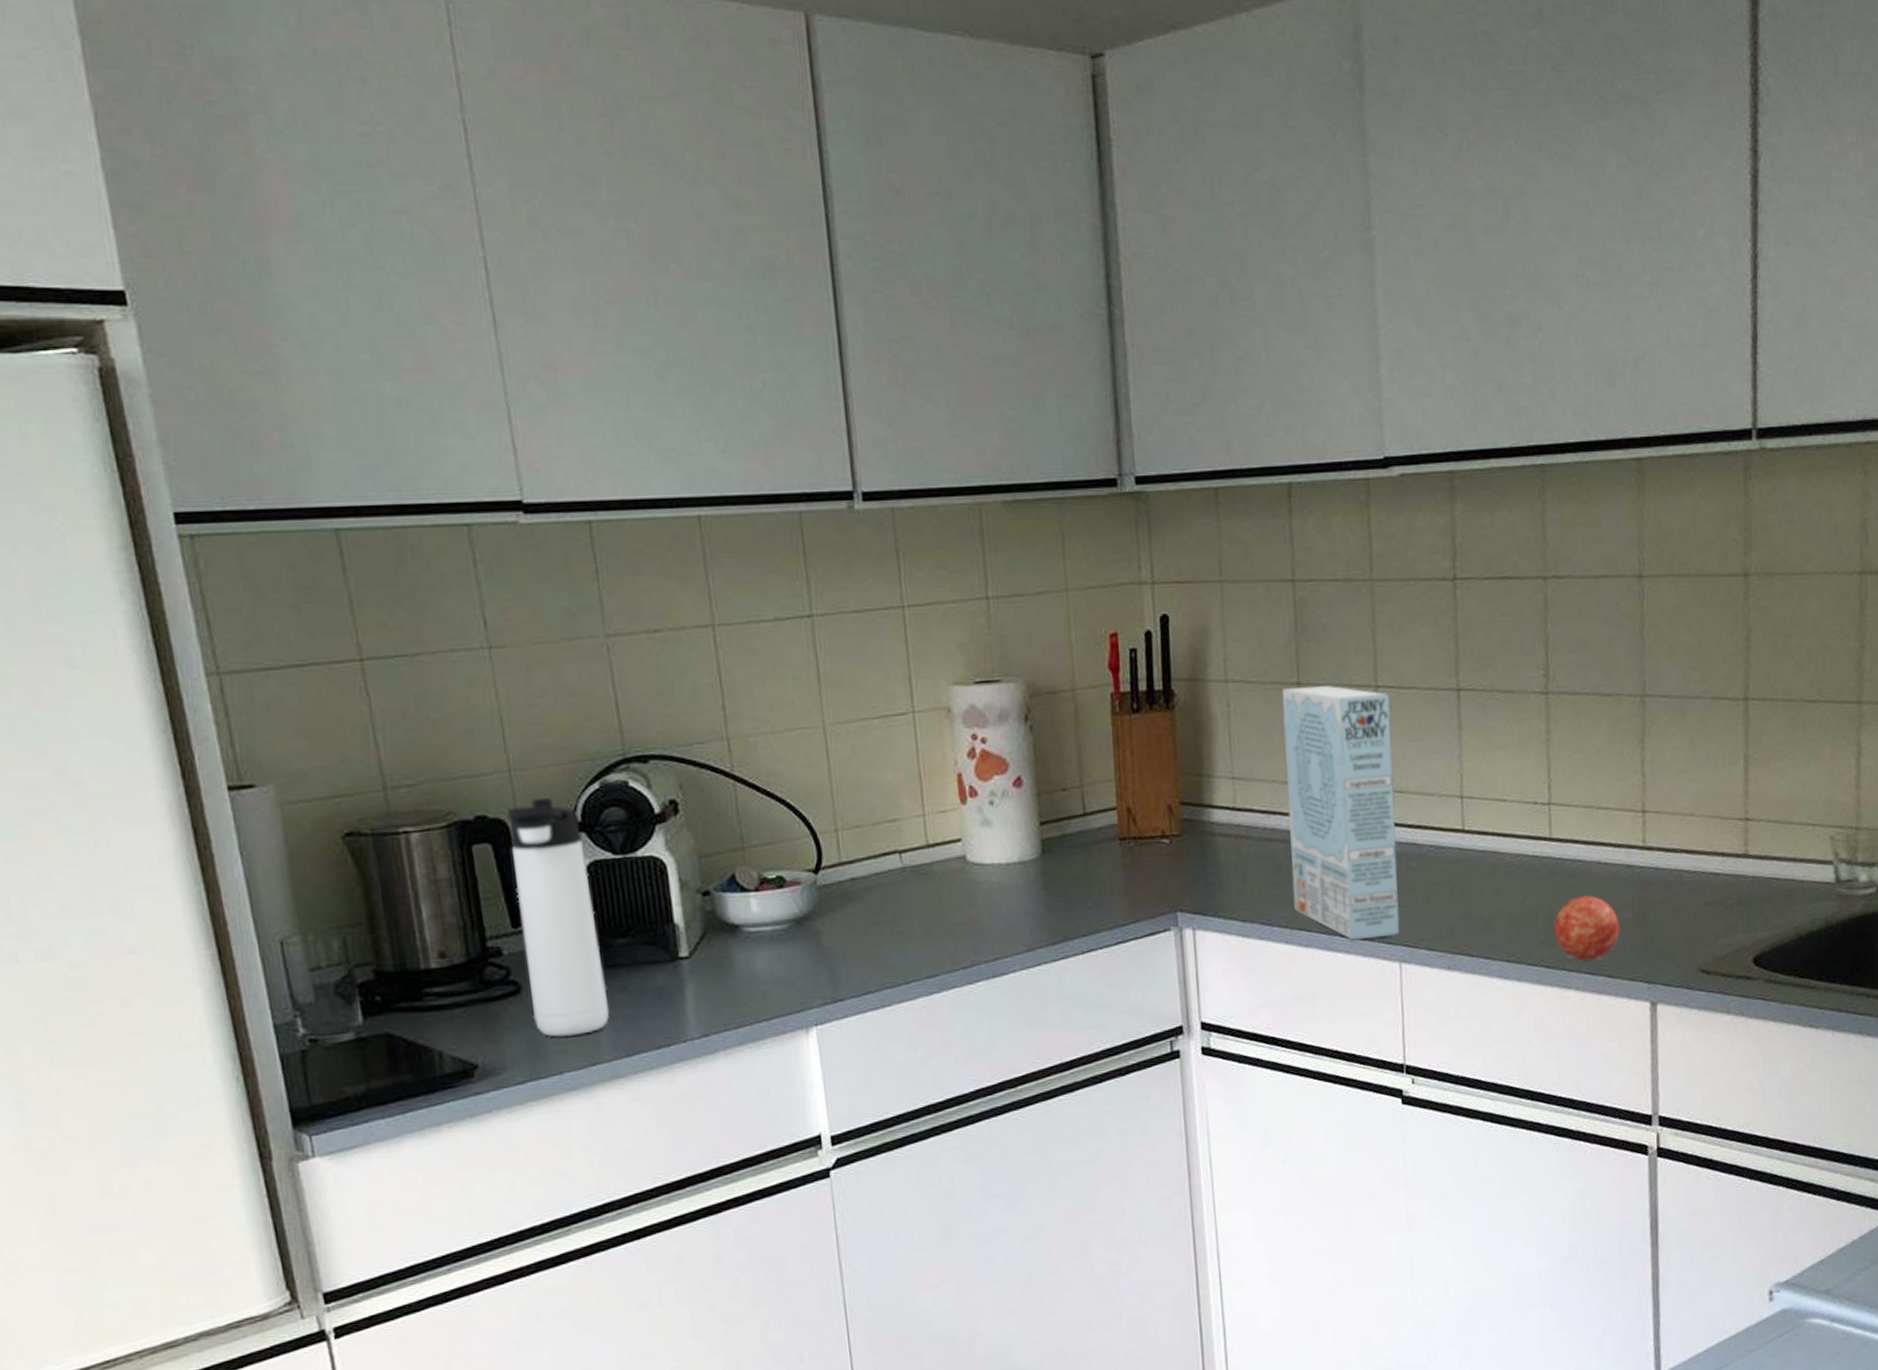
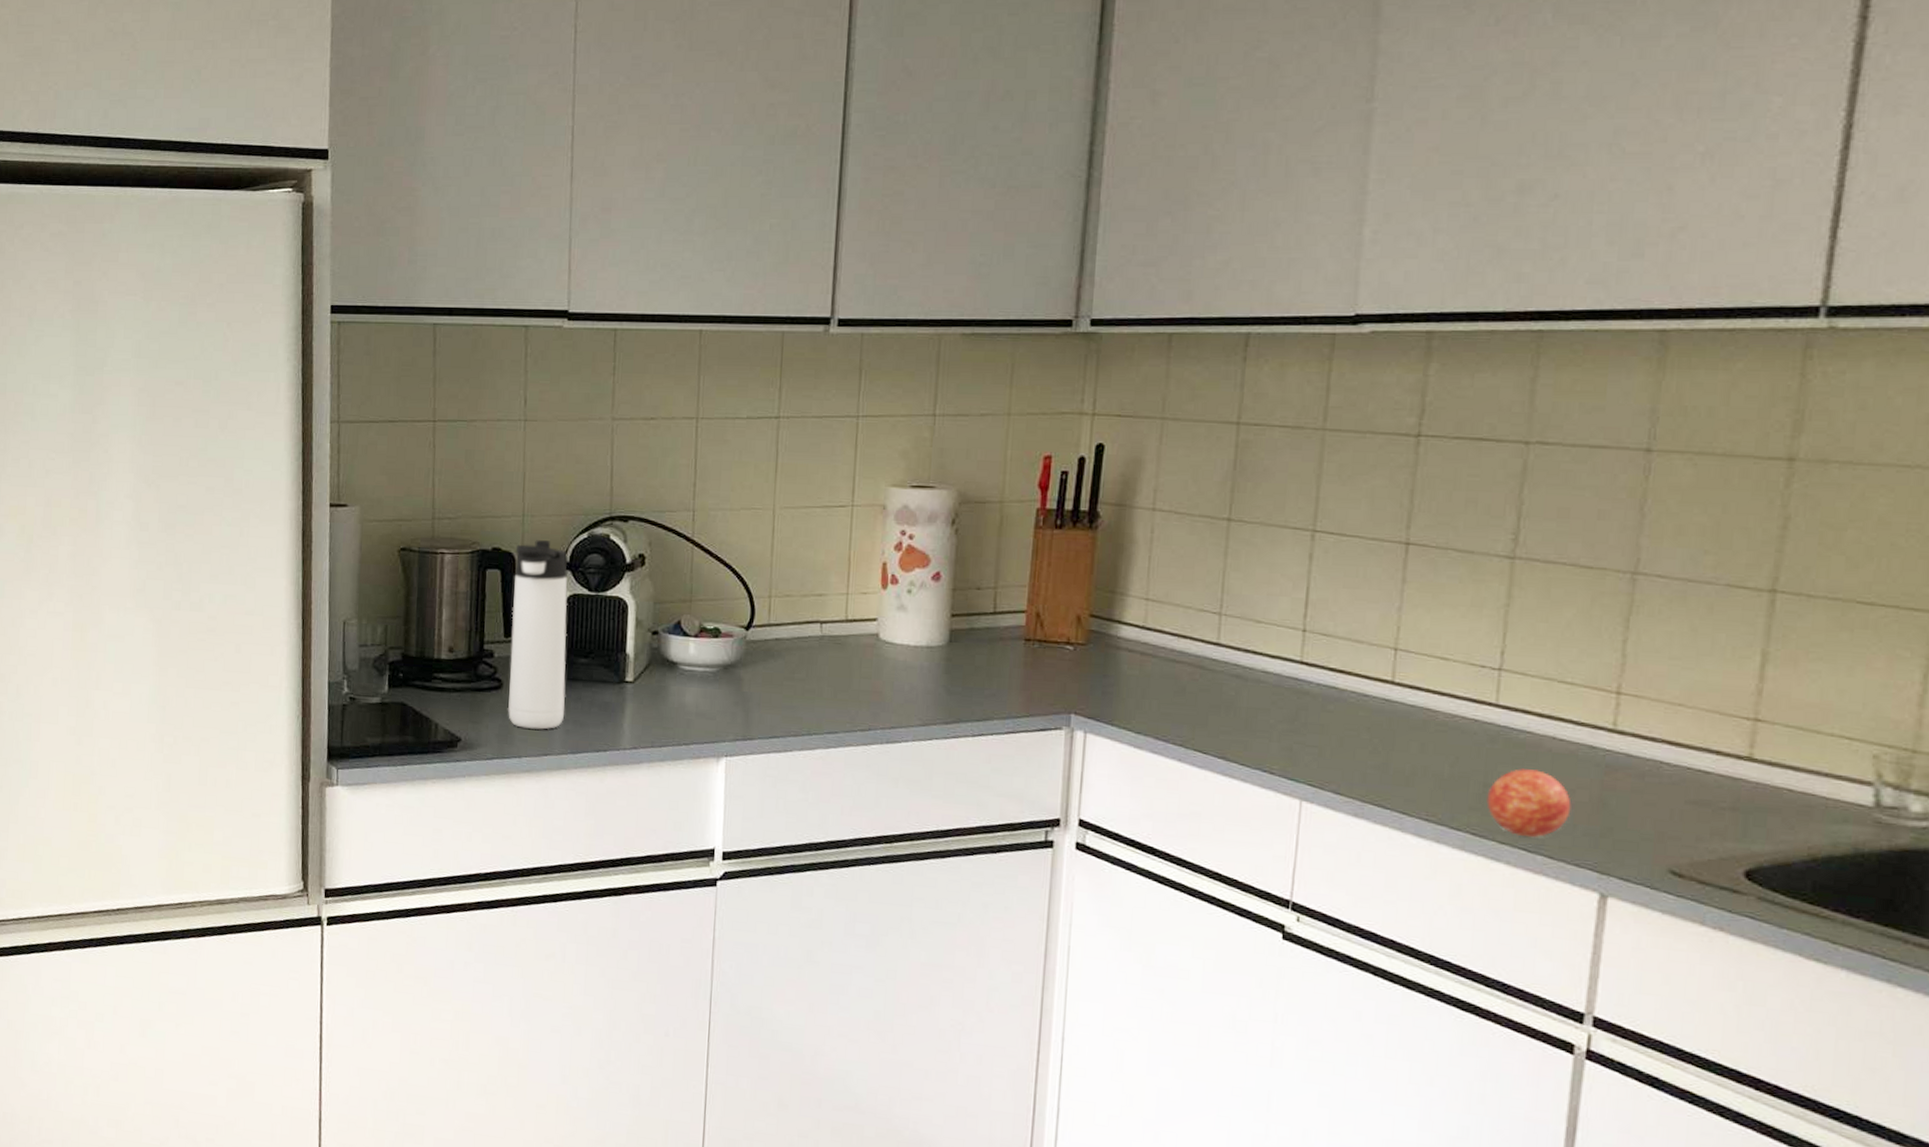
cereal box: present [1281,685,1400,941] -> none [1192,522,1328,773]

